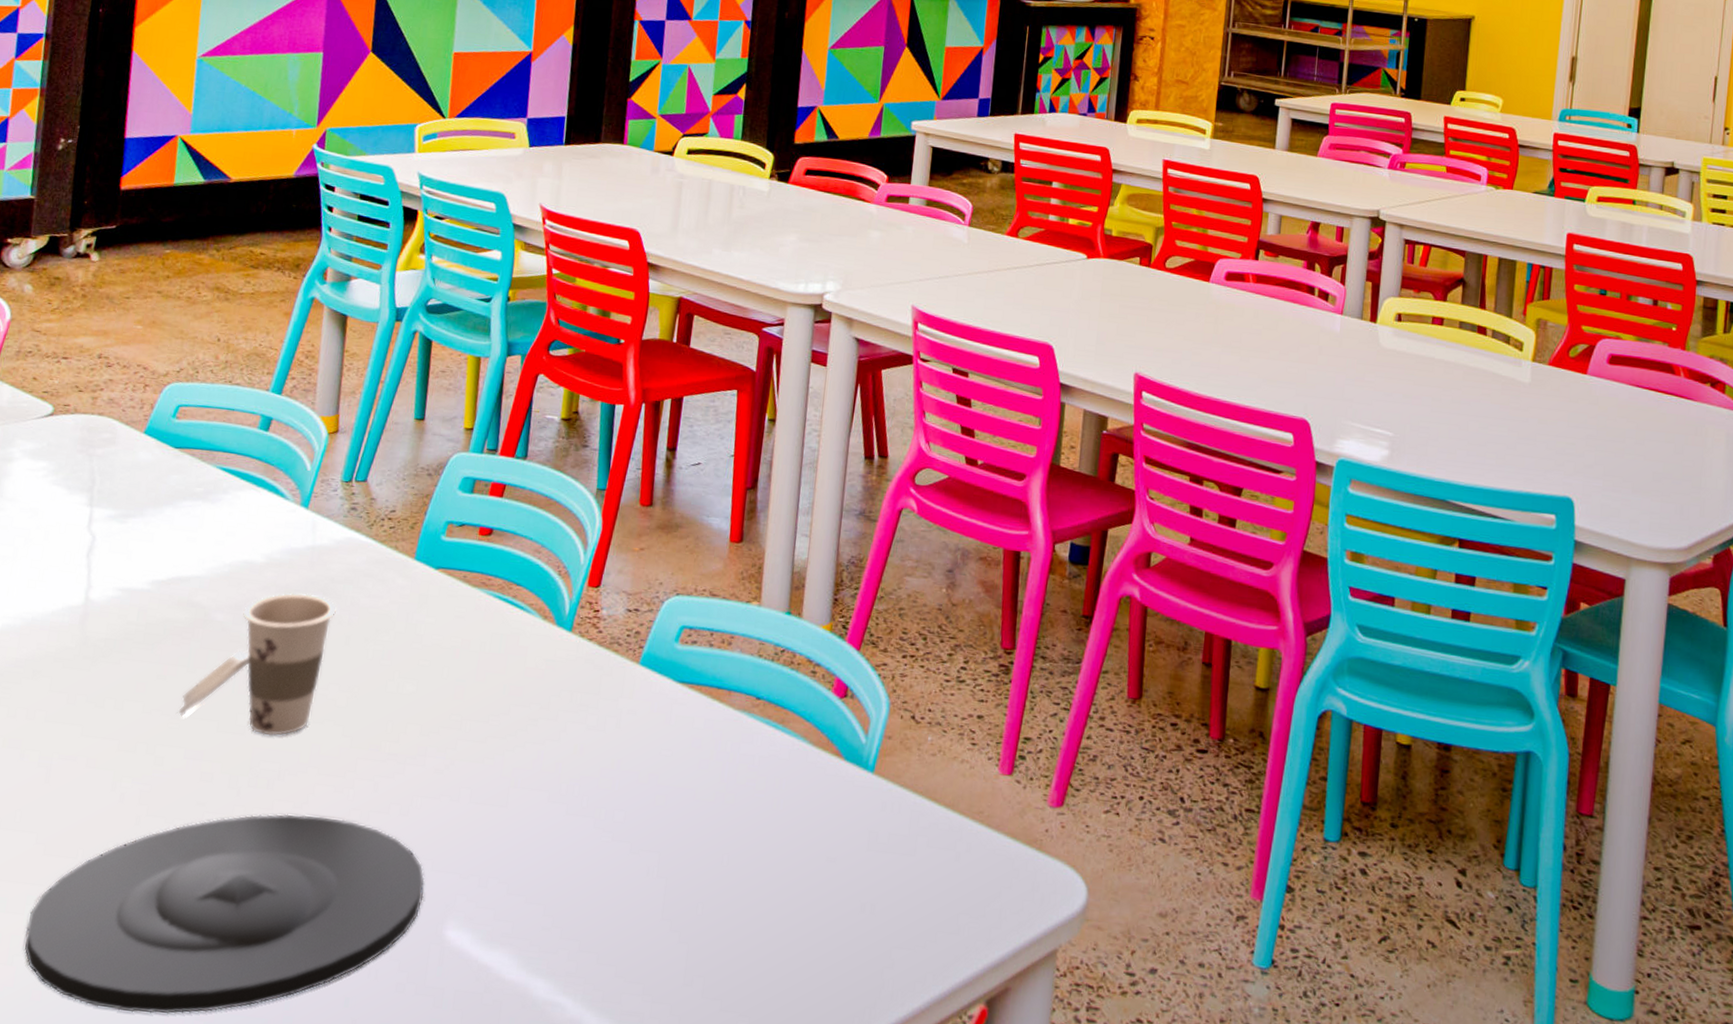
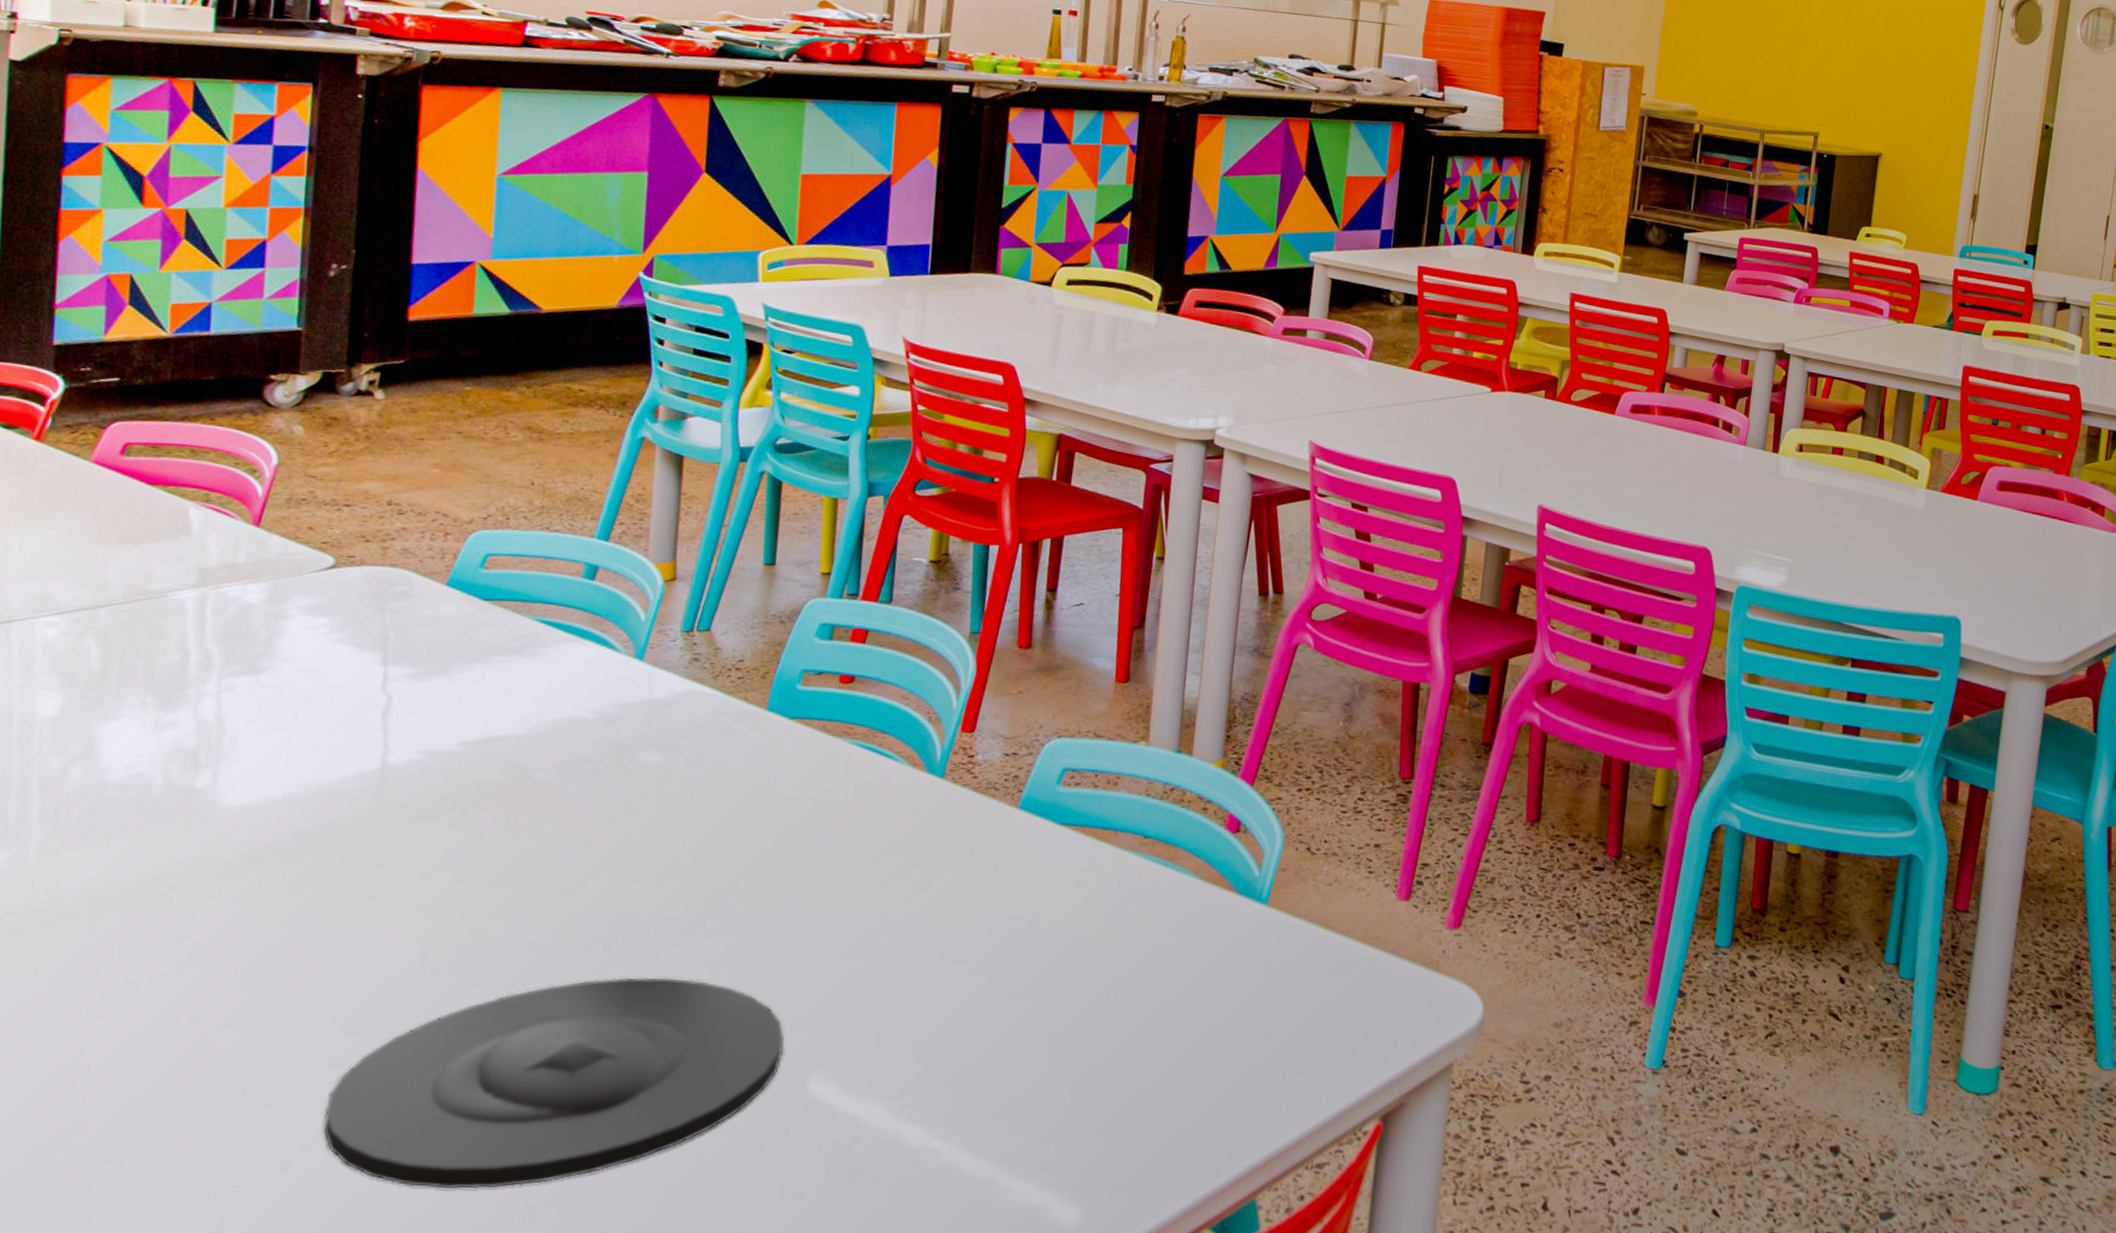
cup: present [178,592,337,736] -> none [497,749,679,898]

